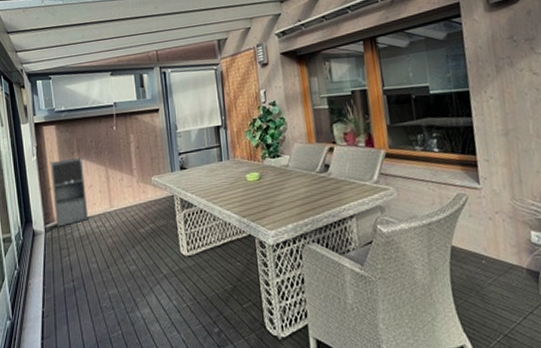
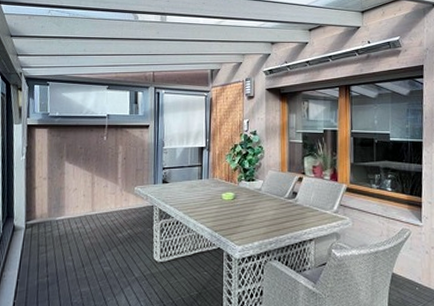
cabinet: present [50,156,89,228] -> none [37,161,71,225]

